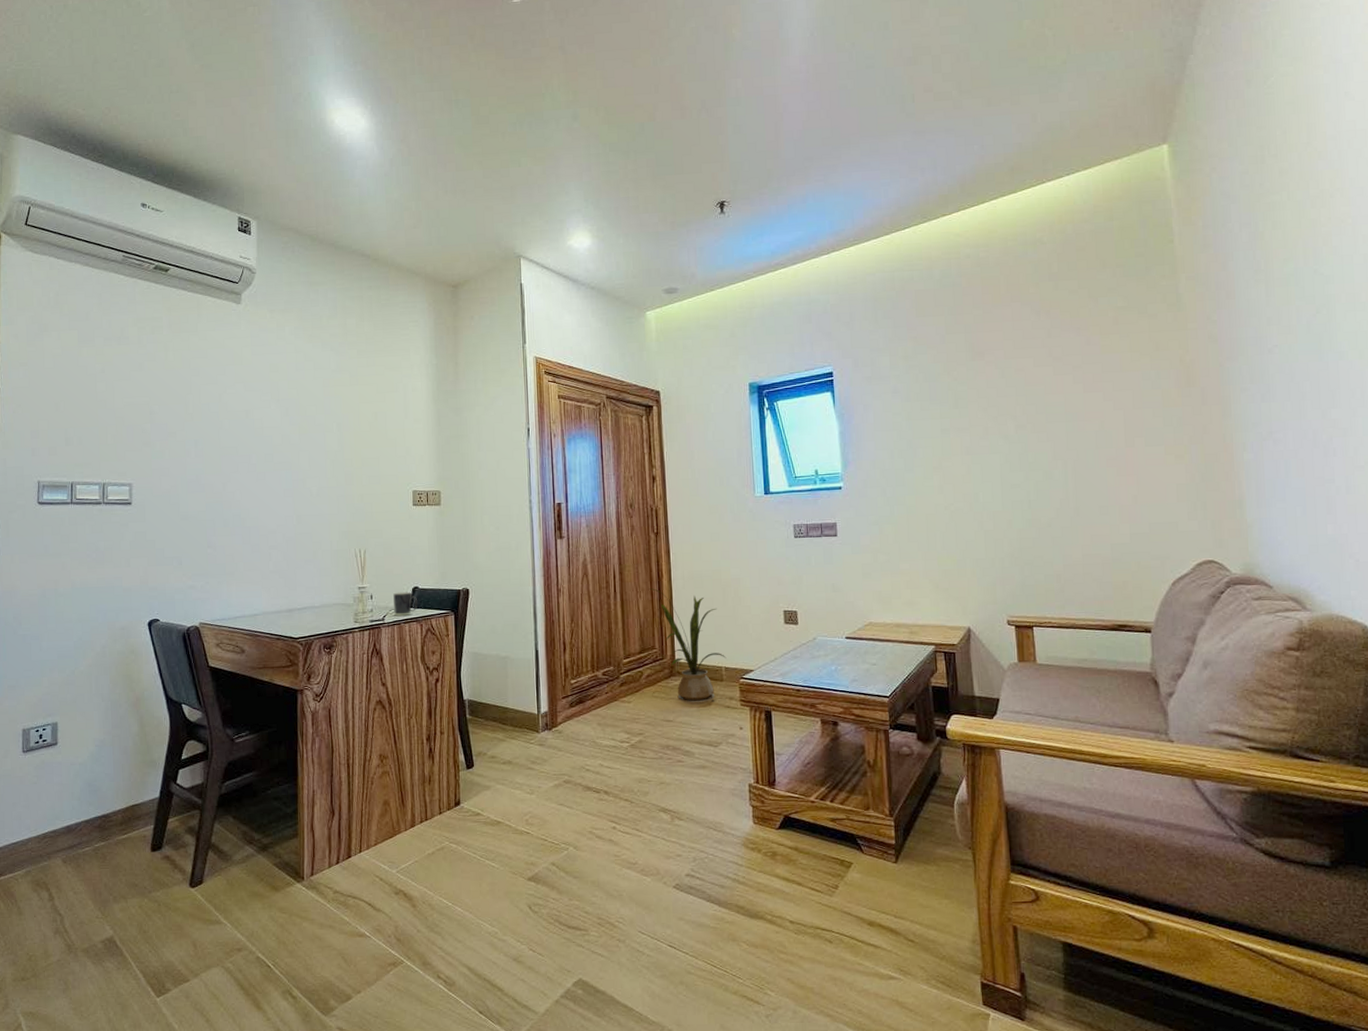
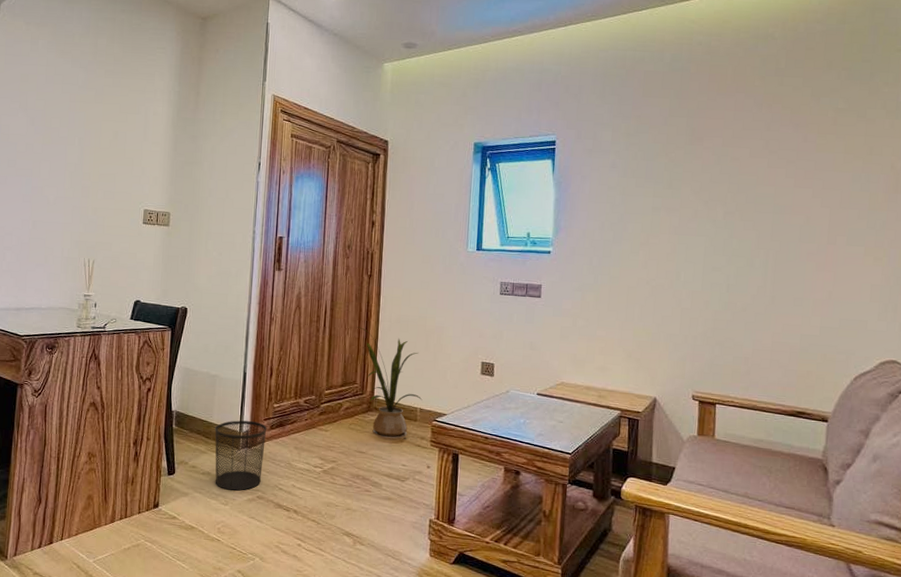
mug: present [393,591,417,616] -> none [115,303,138,326]
waste bin: none [511,701,567,779] -> present [215,420,267,491]

